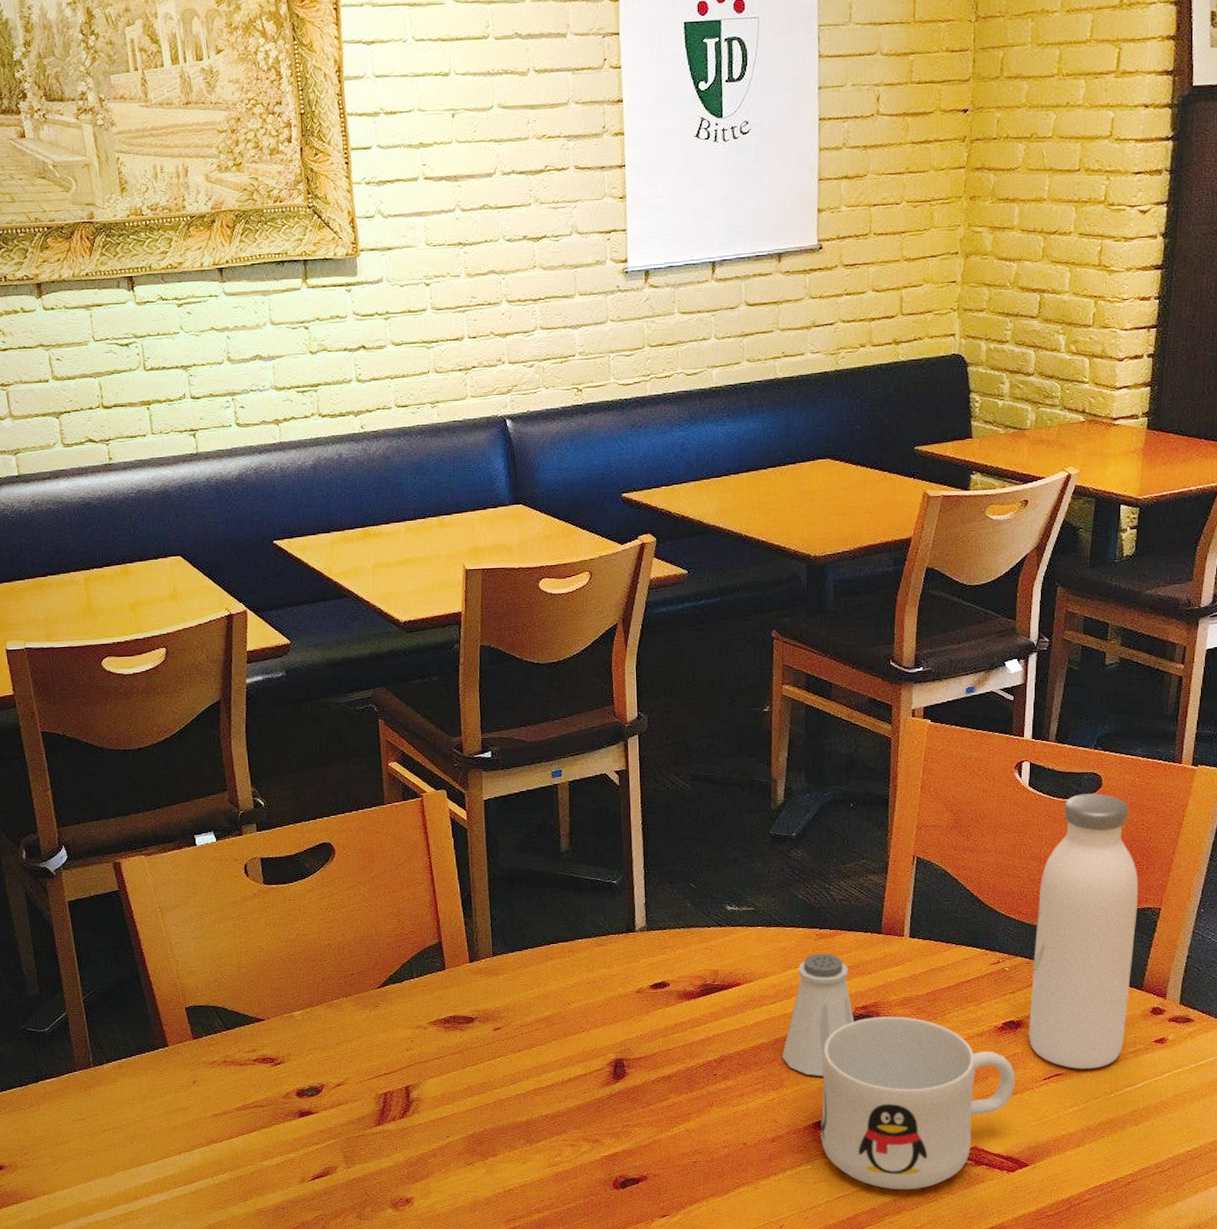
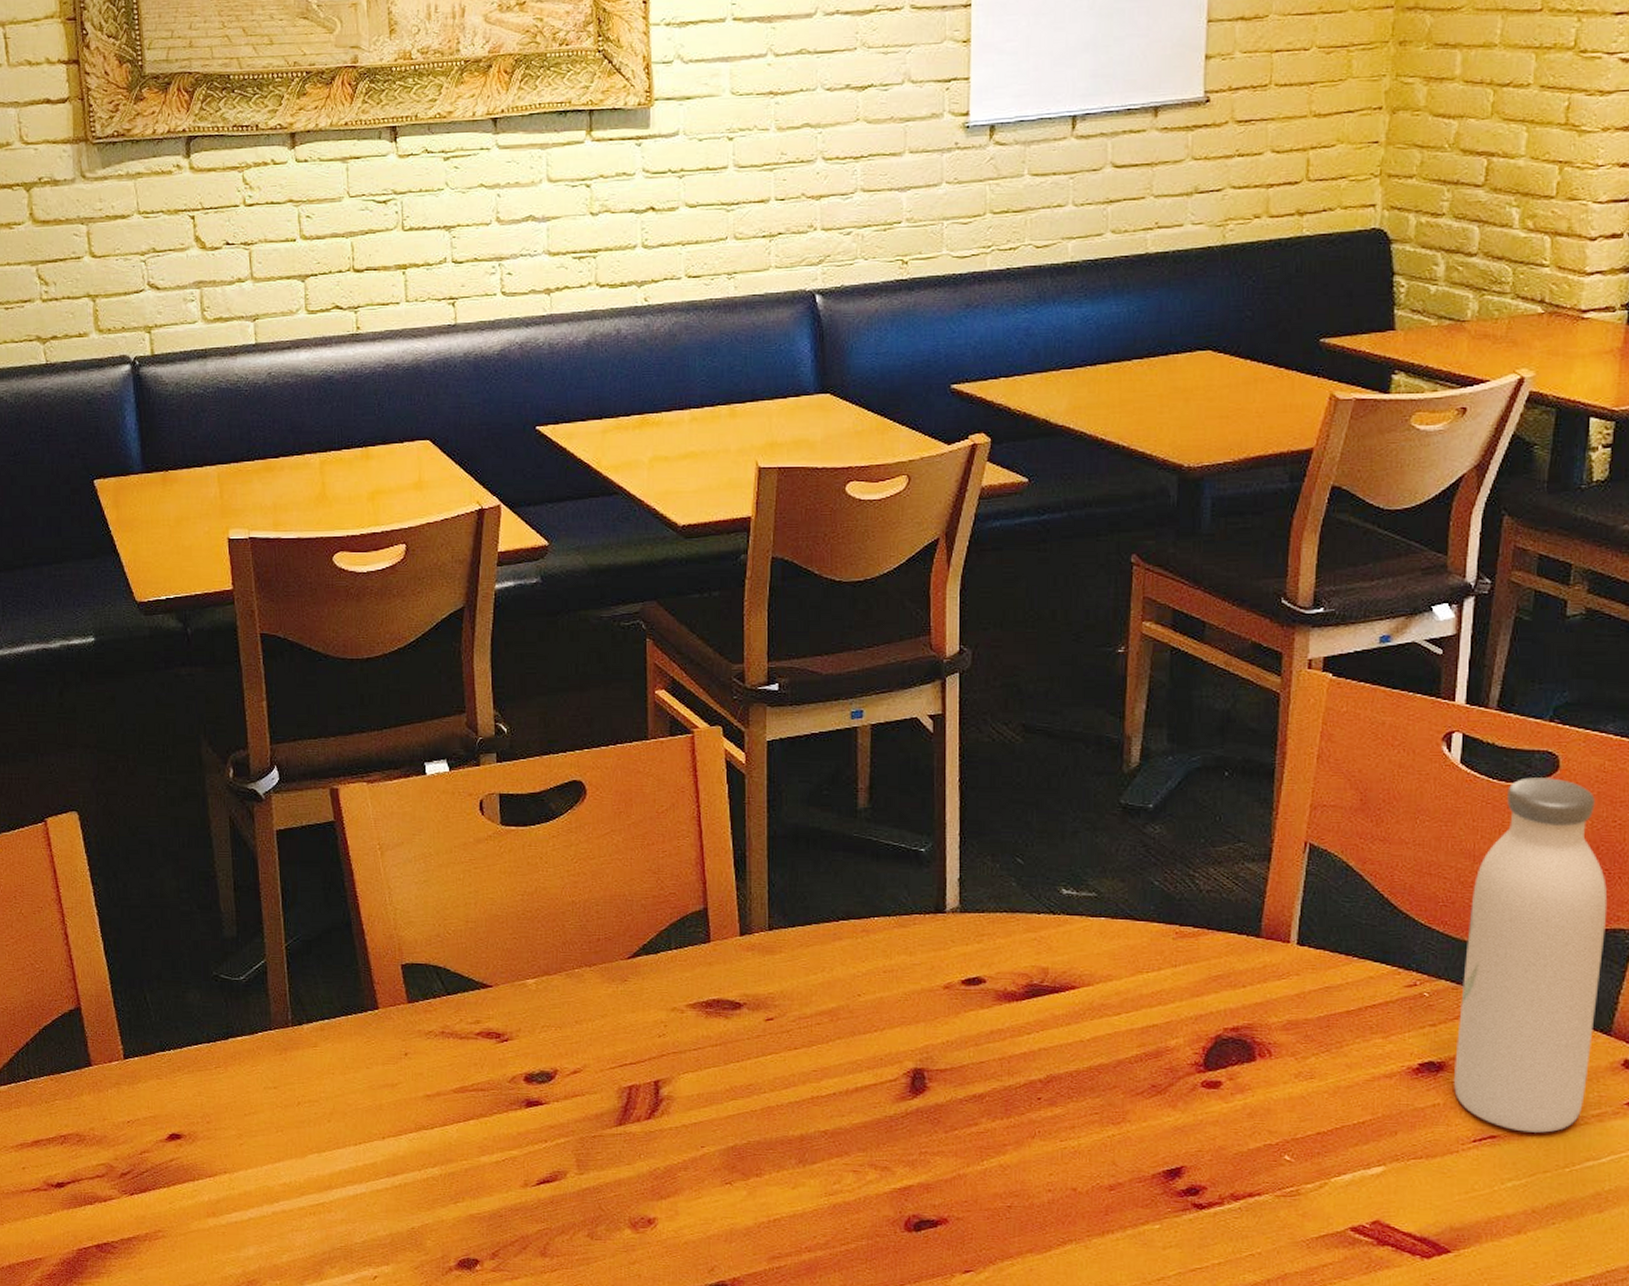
saltshaker: present [781,953,855,1077] -> none [1126,956,1222,1113]
mug: present [820,1016,1015,1190] -> none [1172,1042,1435,1269]

